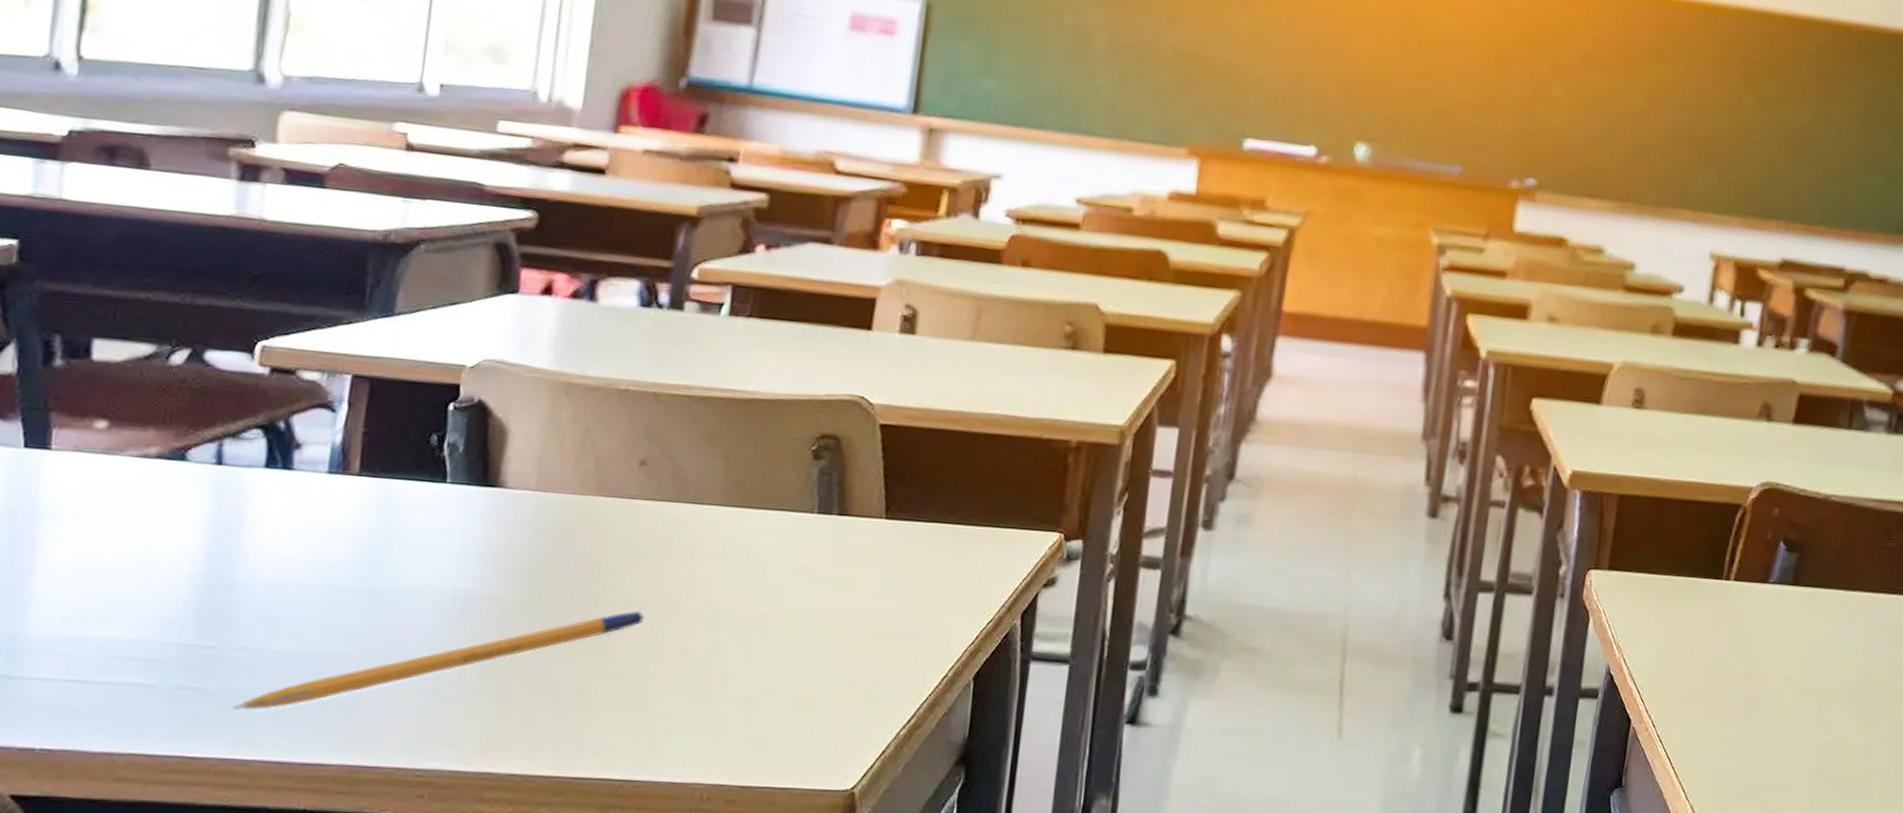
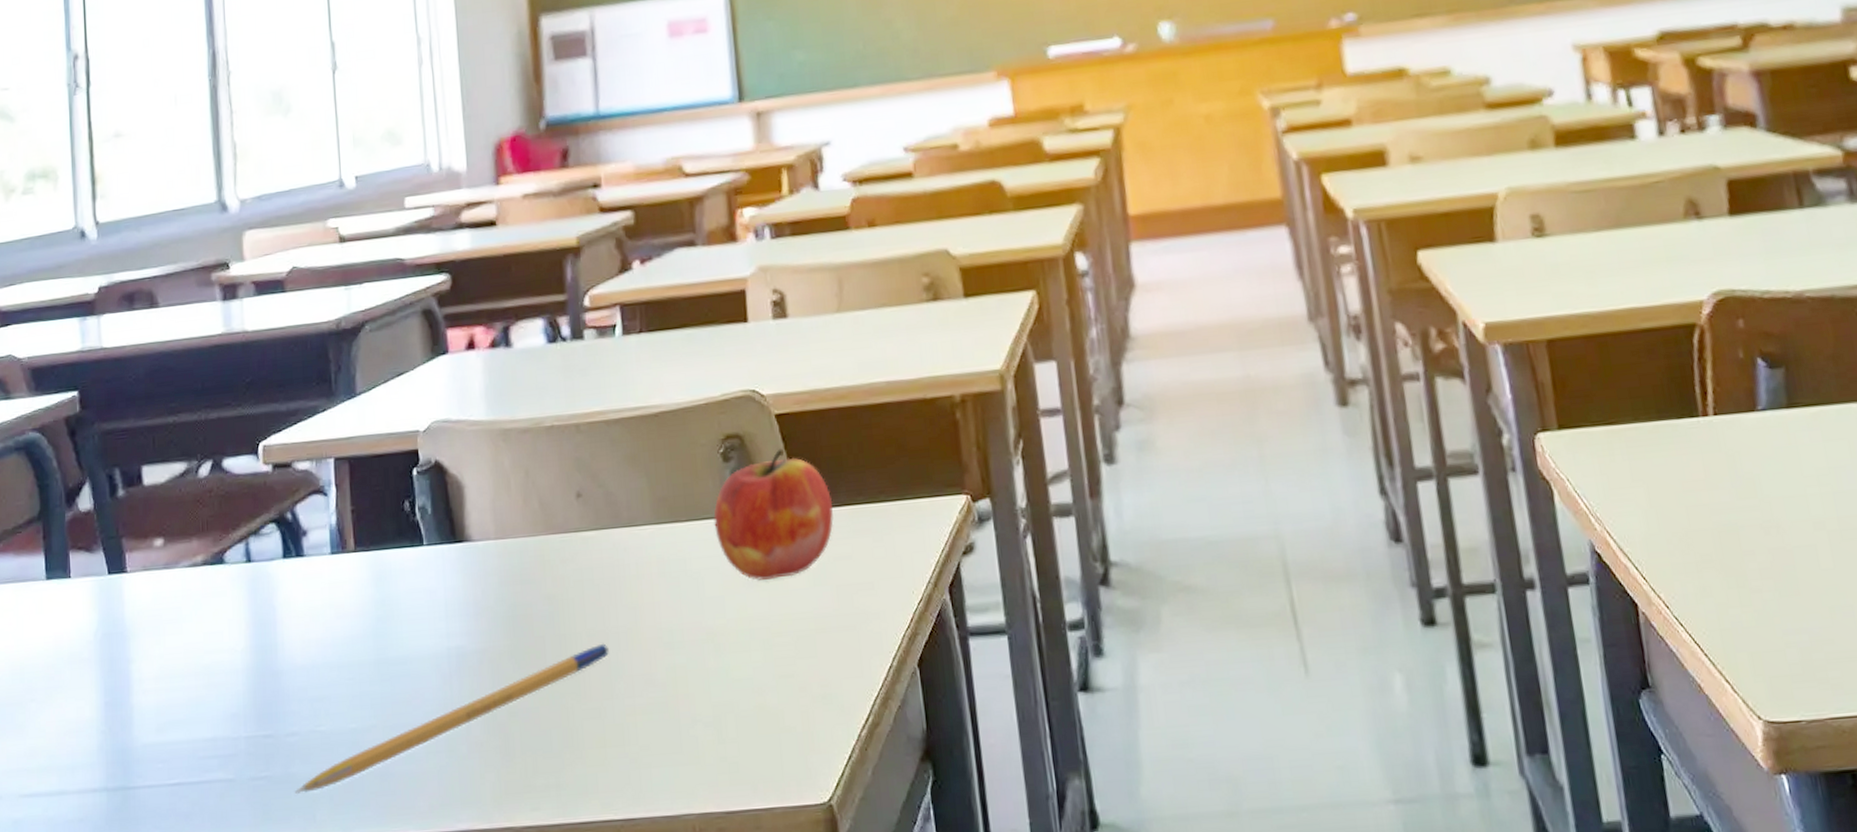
apple: none [788,457,922,579] -> present [713,448,834,580]

